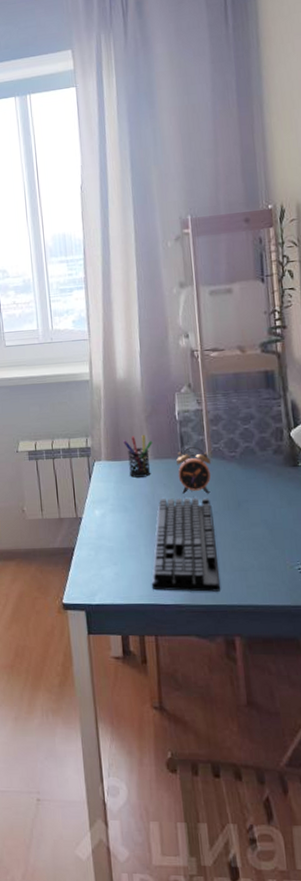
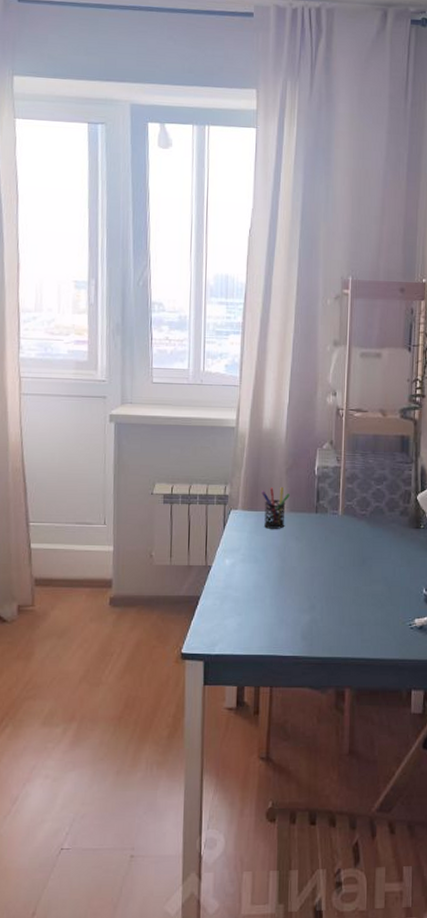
keyboard: present [151,498,221,592] -> none [272,551,339,644]
alarm clock: present [176,446,212,494] -> none [310,502,343,549]

